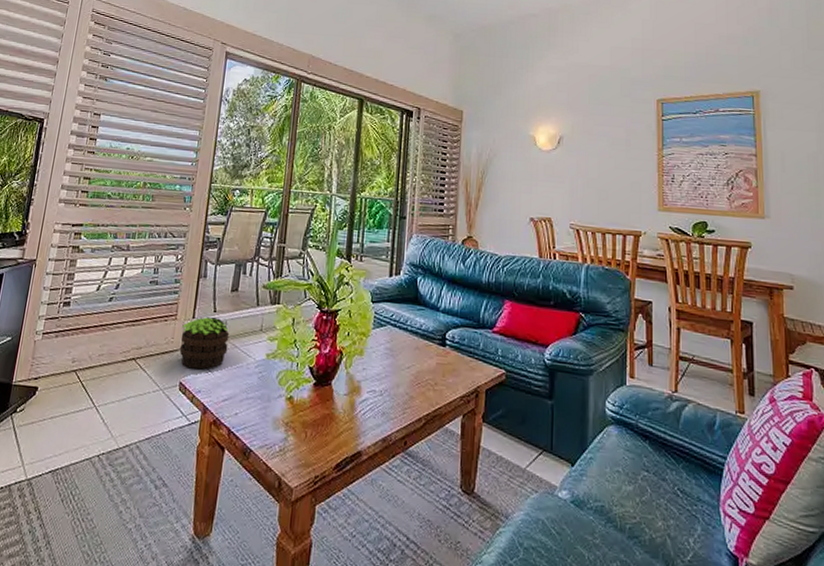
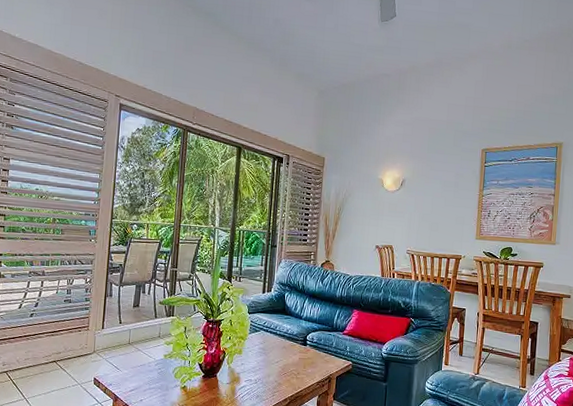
potted plant: present [179,316,230,370] -> none [92,327,133,368]

